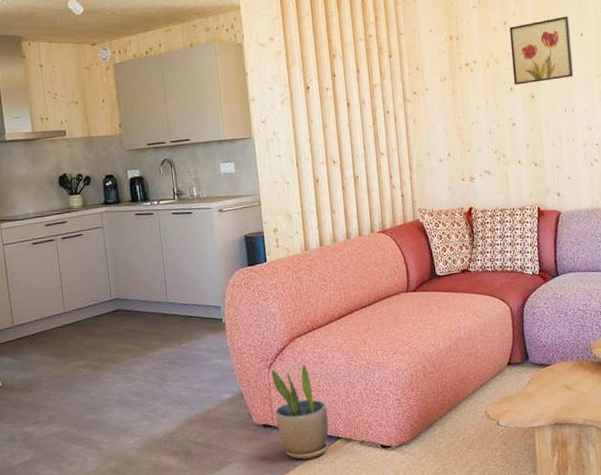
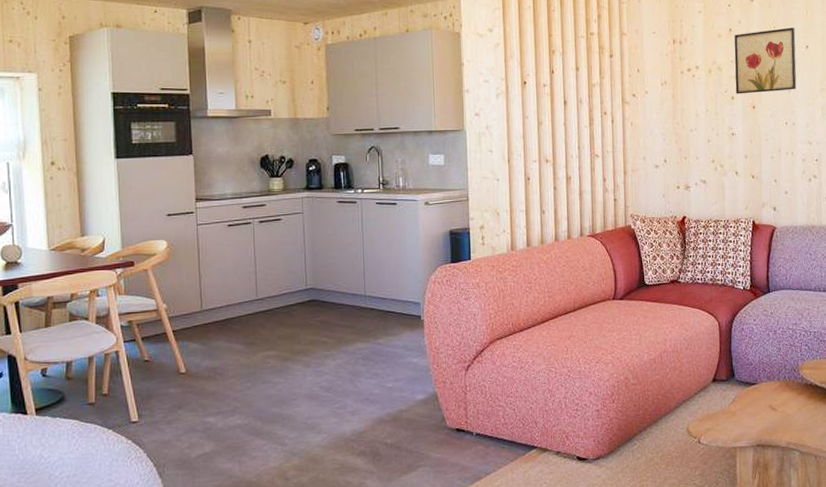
potted plant: present [271,363,329,460] -> none [468,367,525,468]

